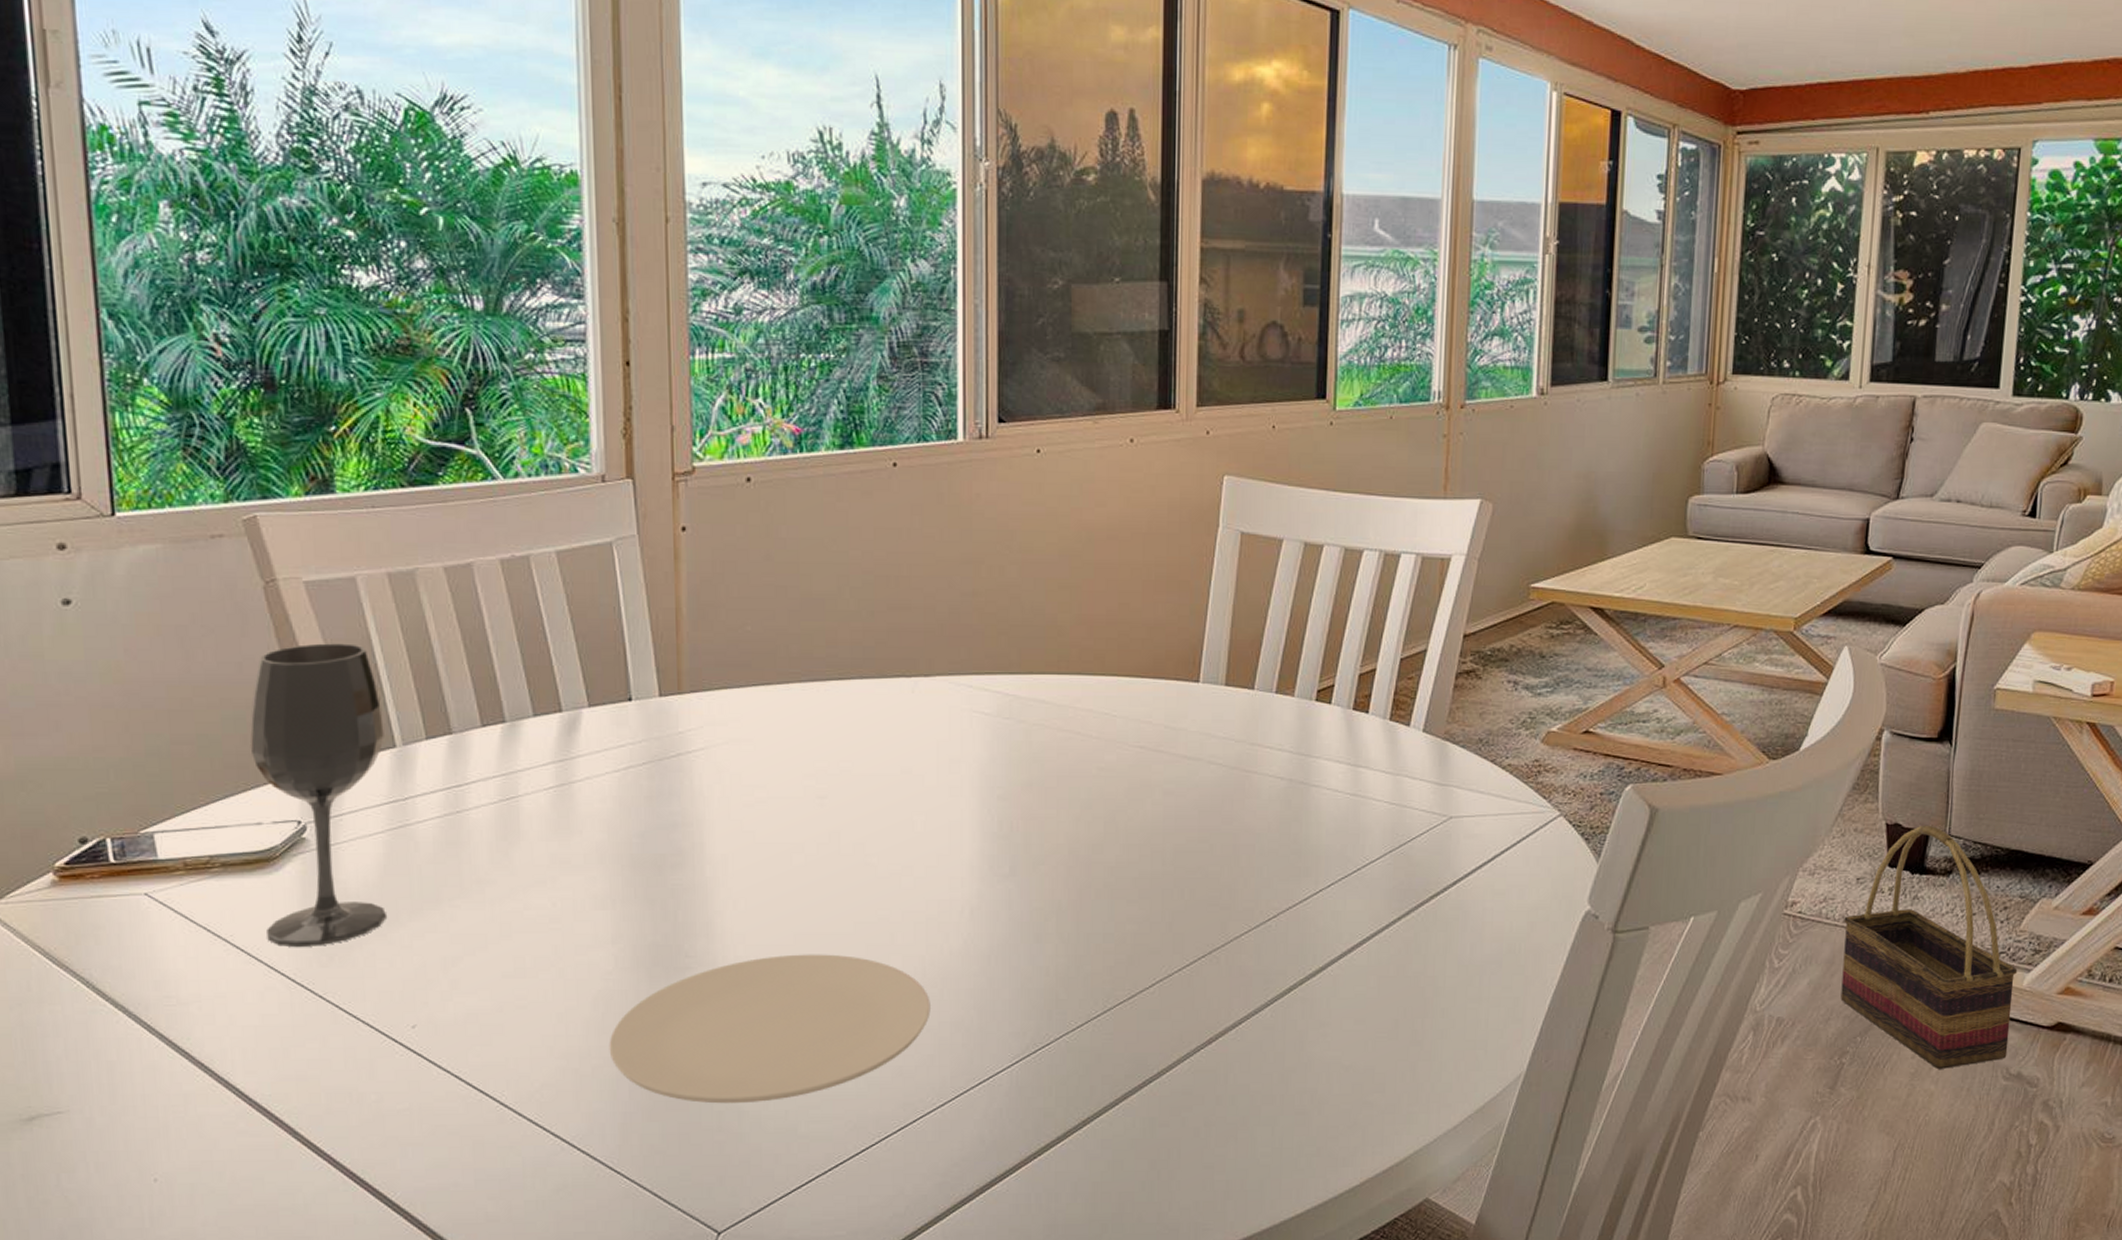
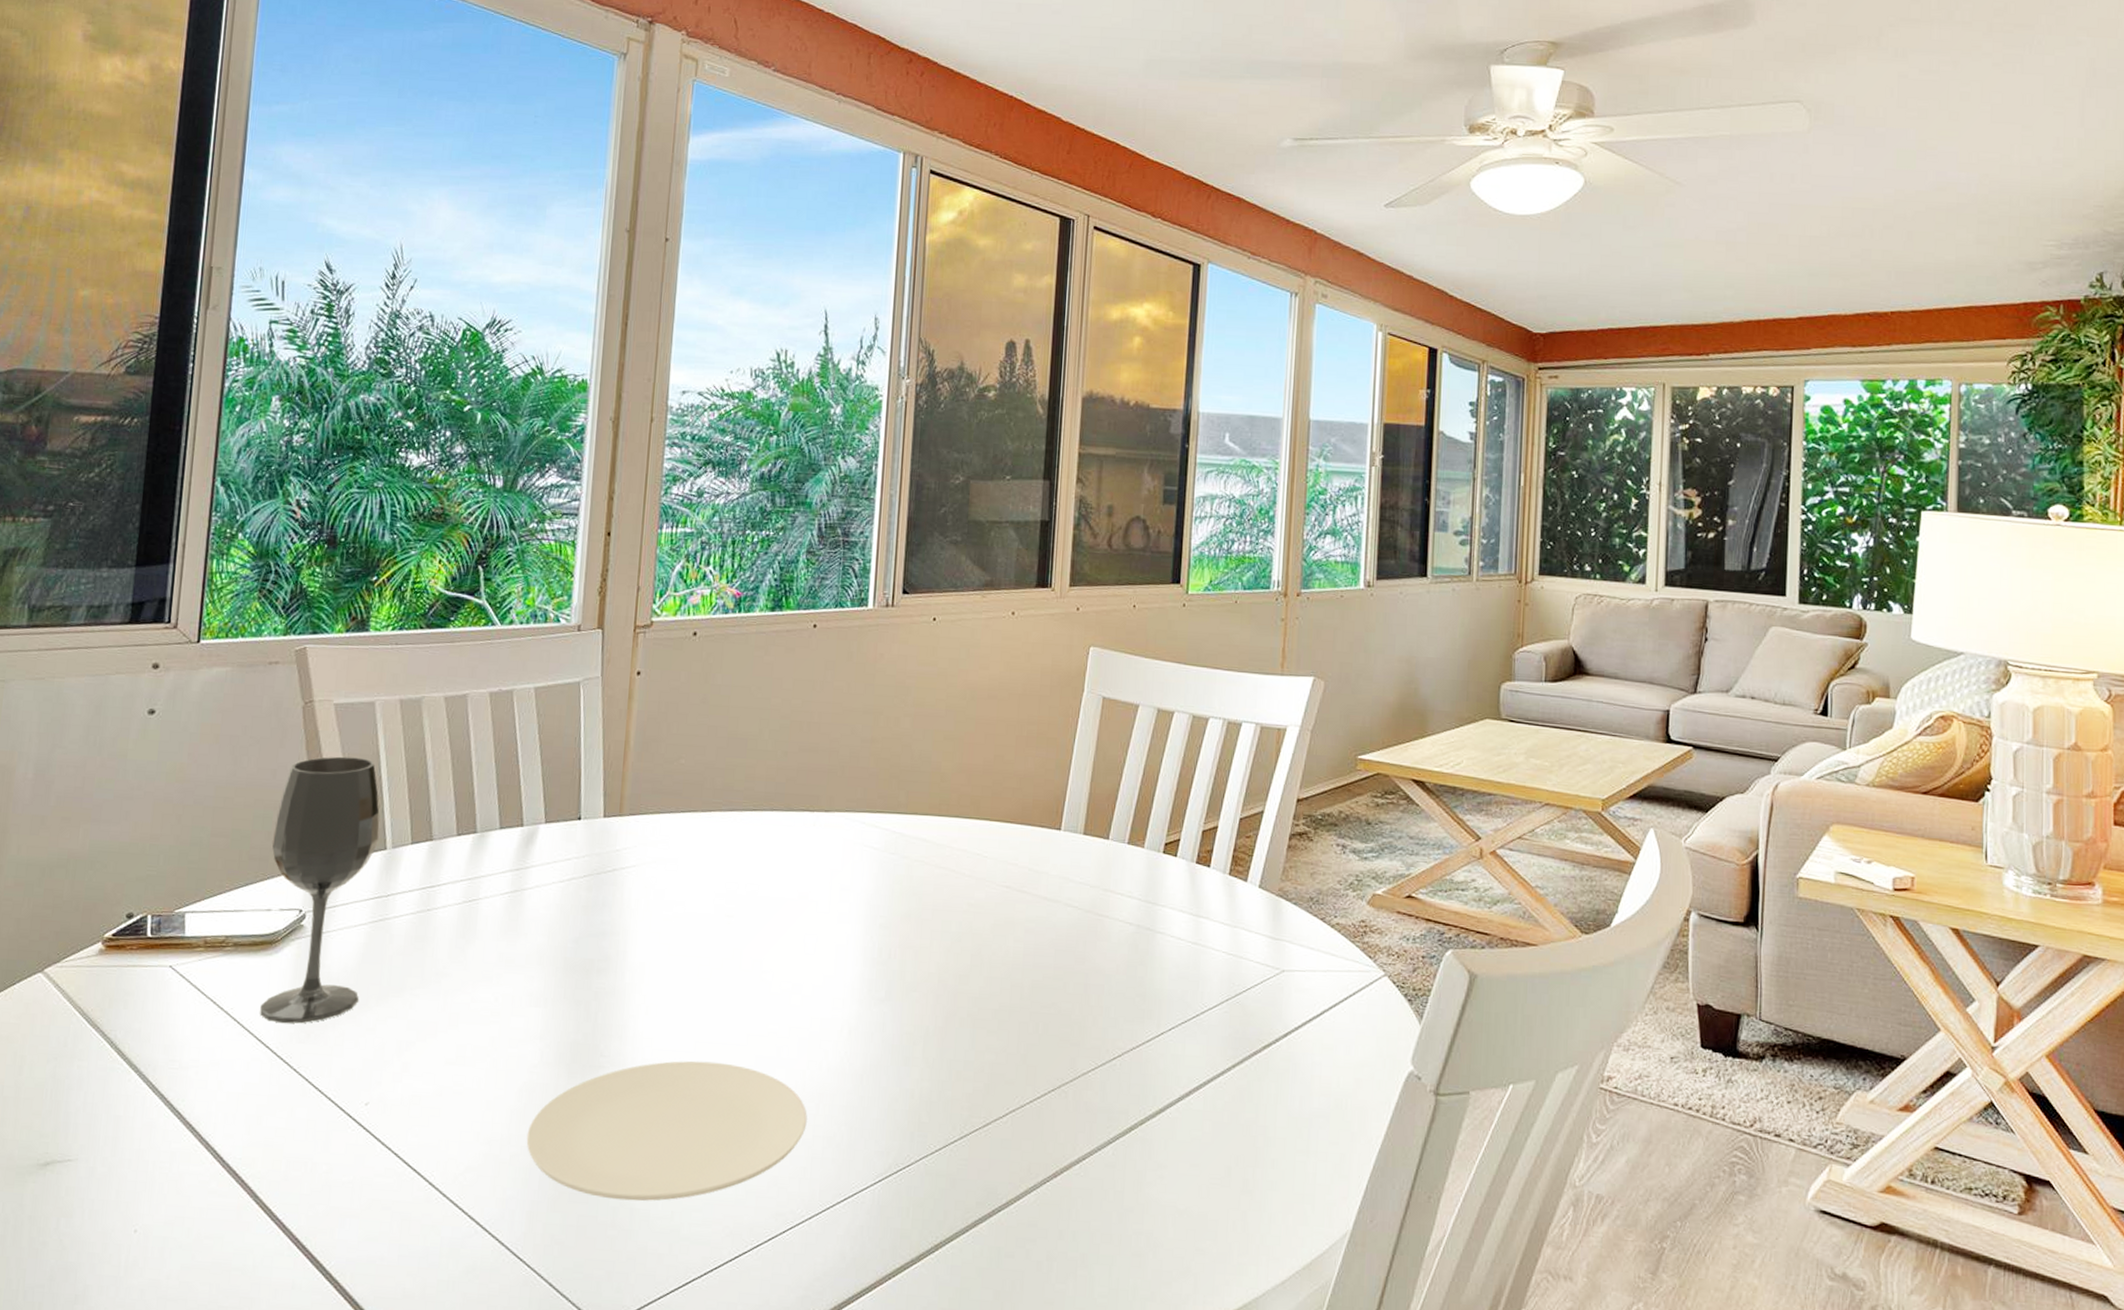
basket: present [1840,825,2018,1070] -> none [1659,1008,1836,1264]

